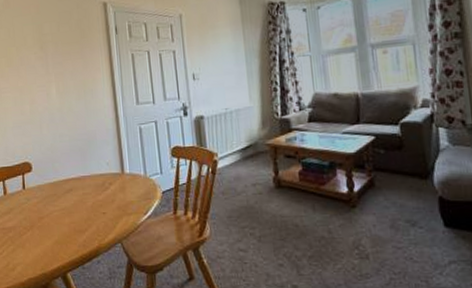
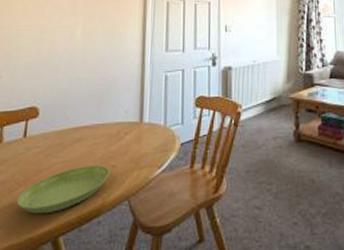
saucer: none [27,213,101,254] -> present [16,165,110,214]

